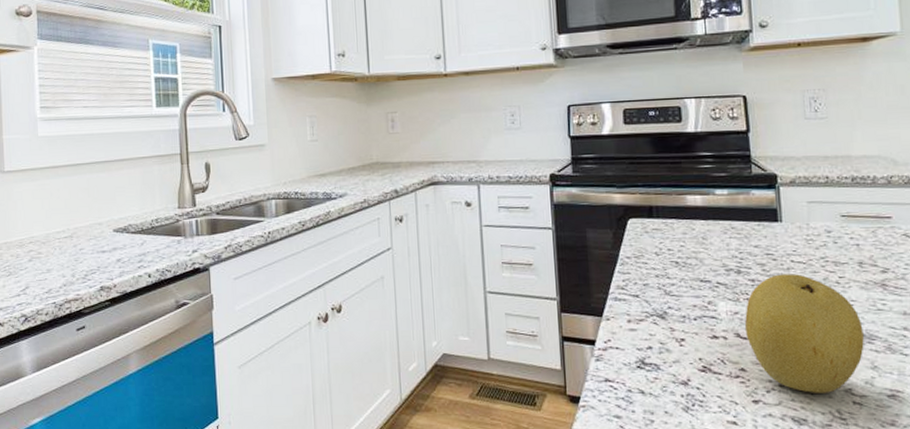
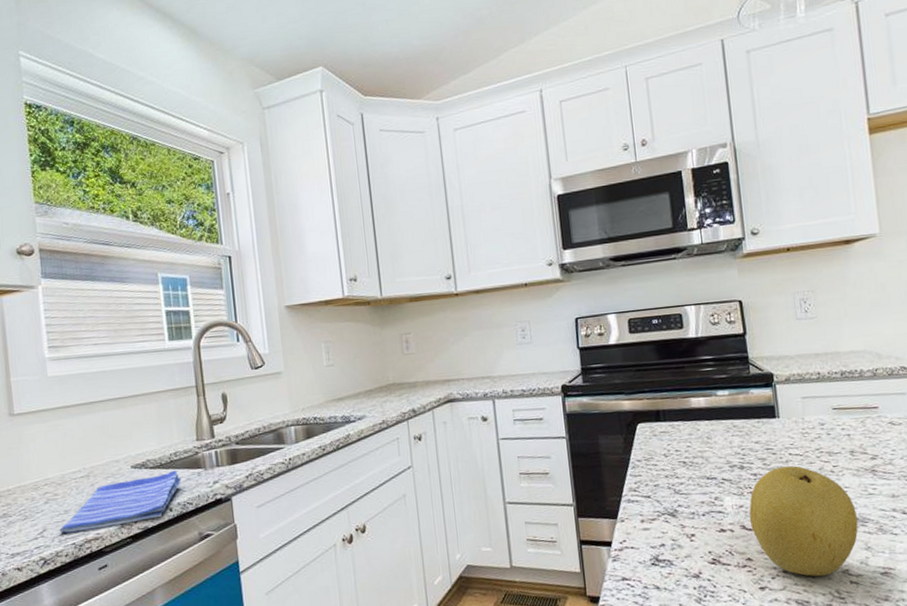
dish towel: none [41,236,161,292] -> present [59,470,182,533]

